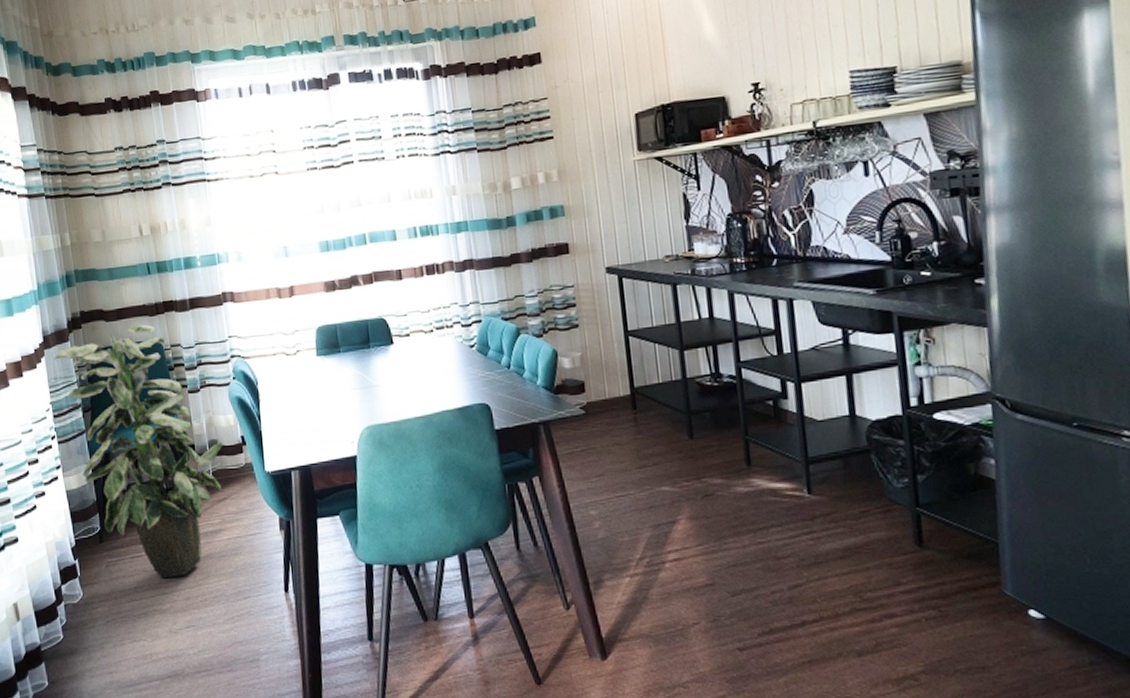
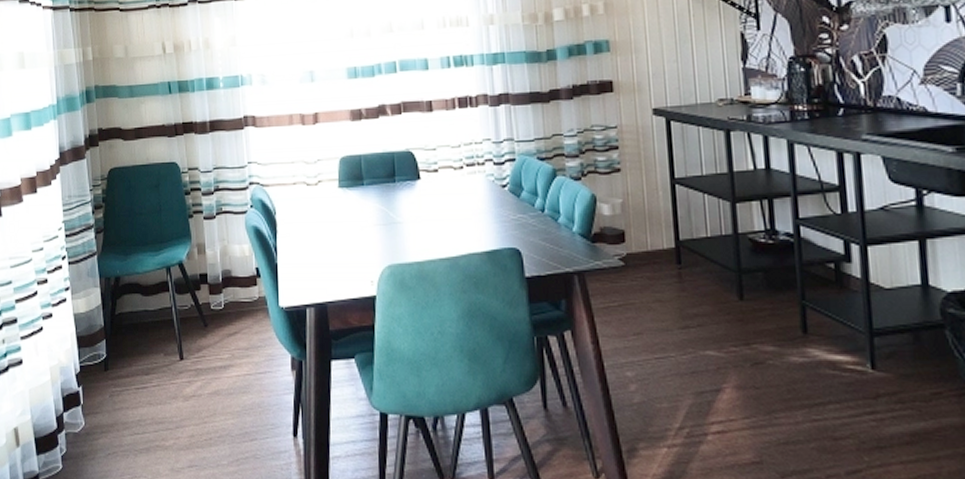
indoor plant: present [54,324,223,579] -> none [69,145,237,413]

